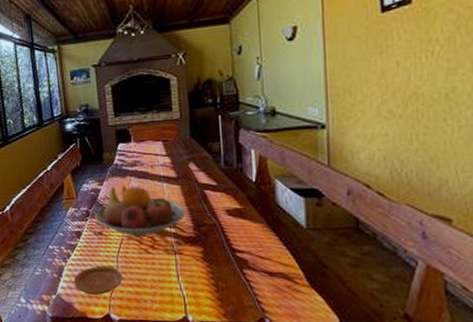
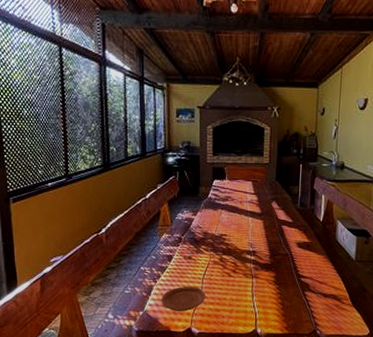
fruit bowl: present [95,186,186,237] -> none [186,217,265,262]

